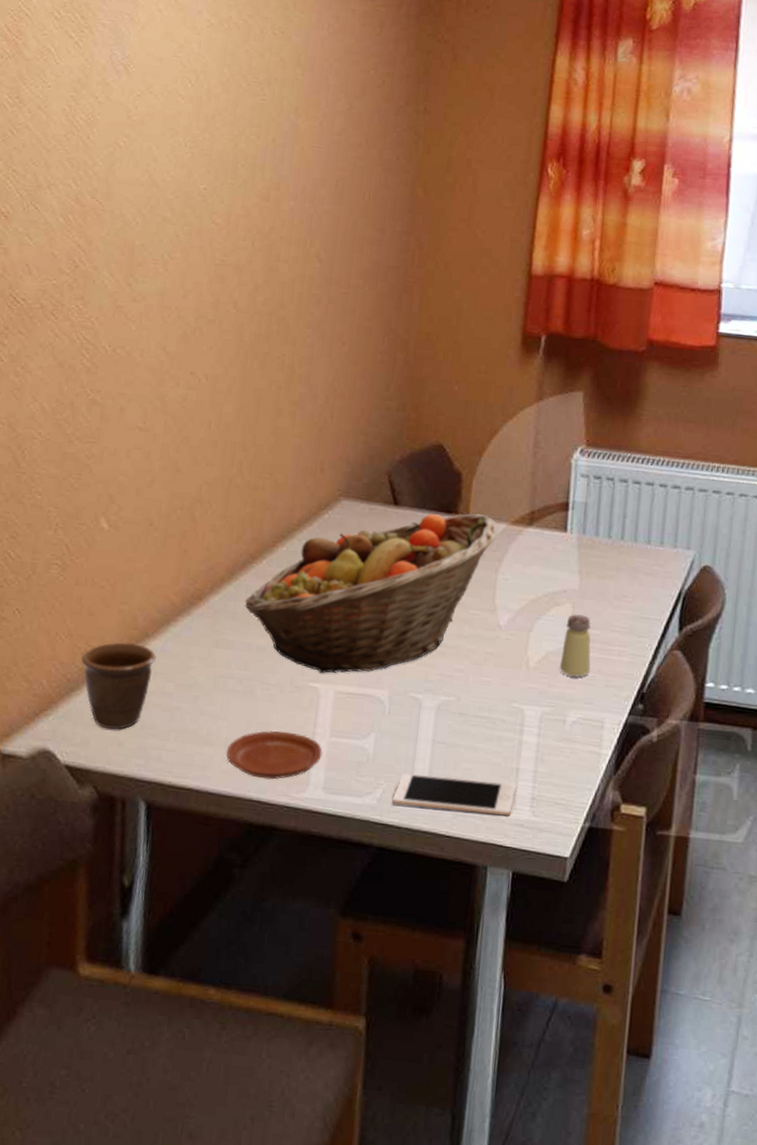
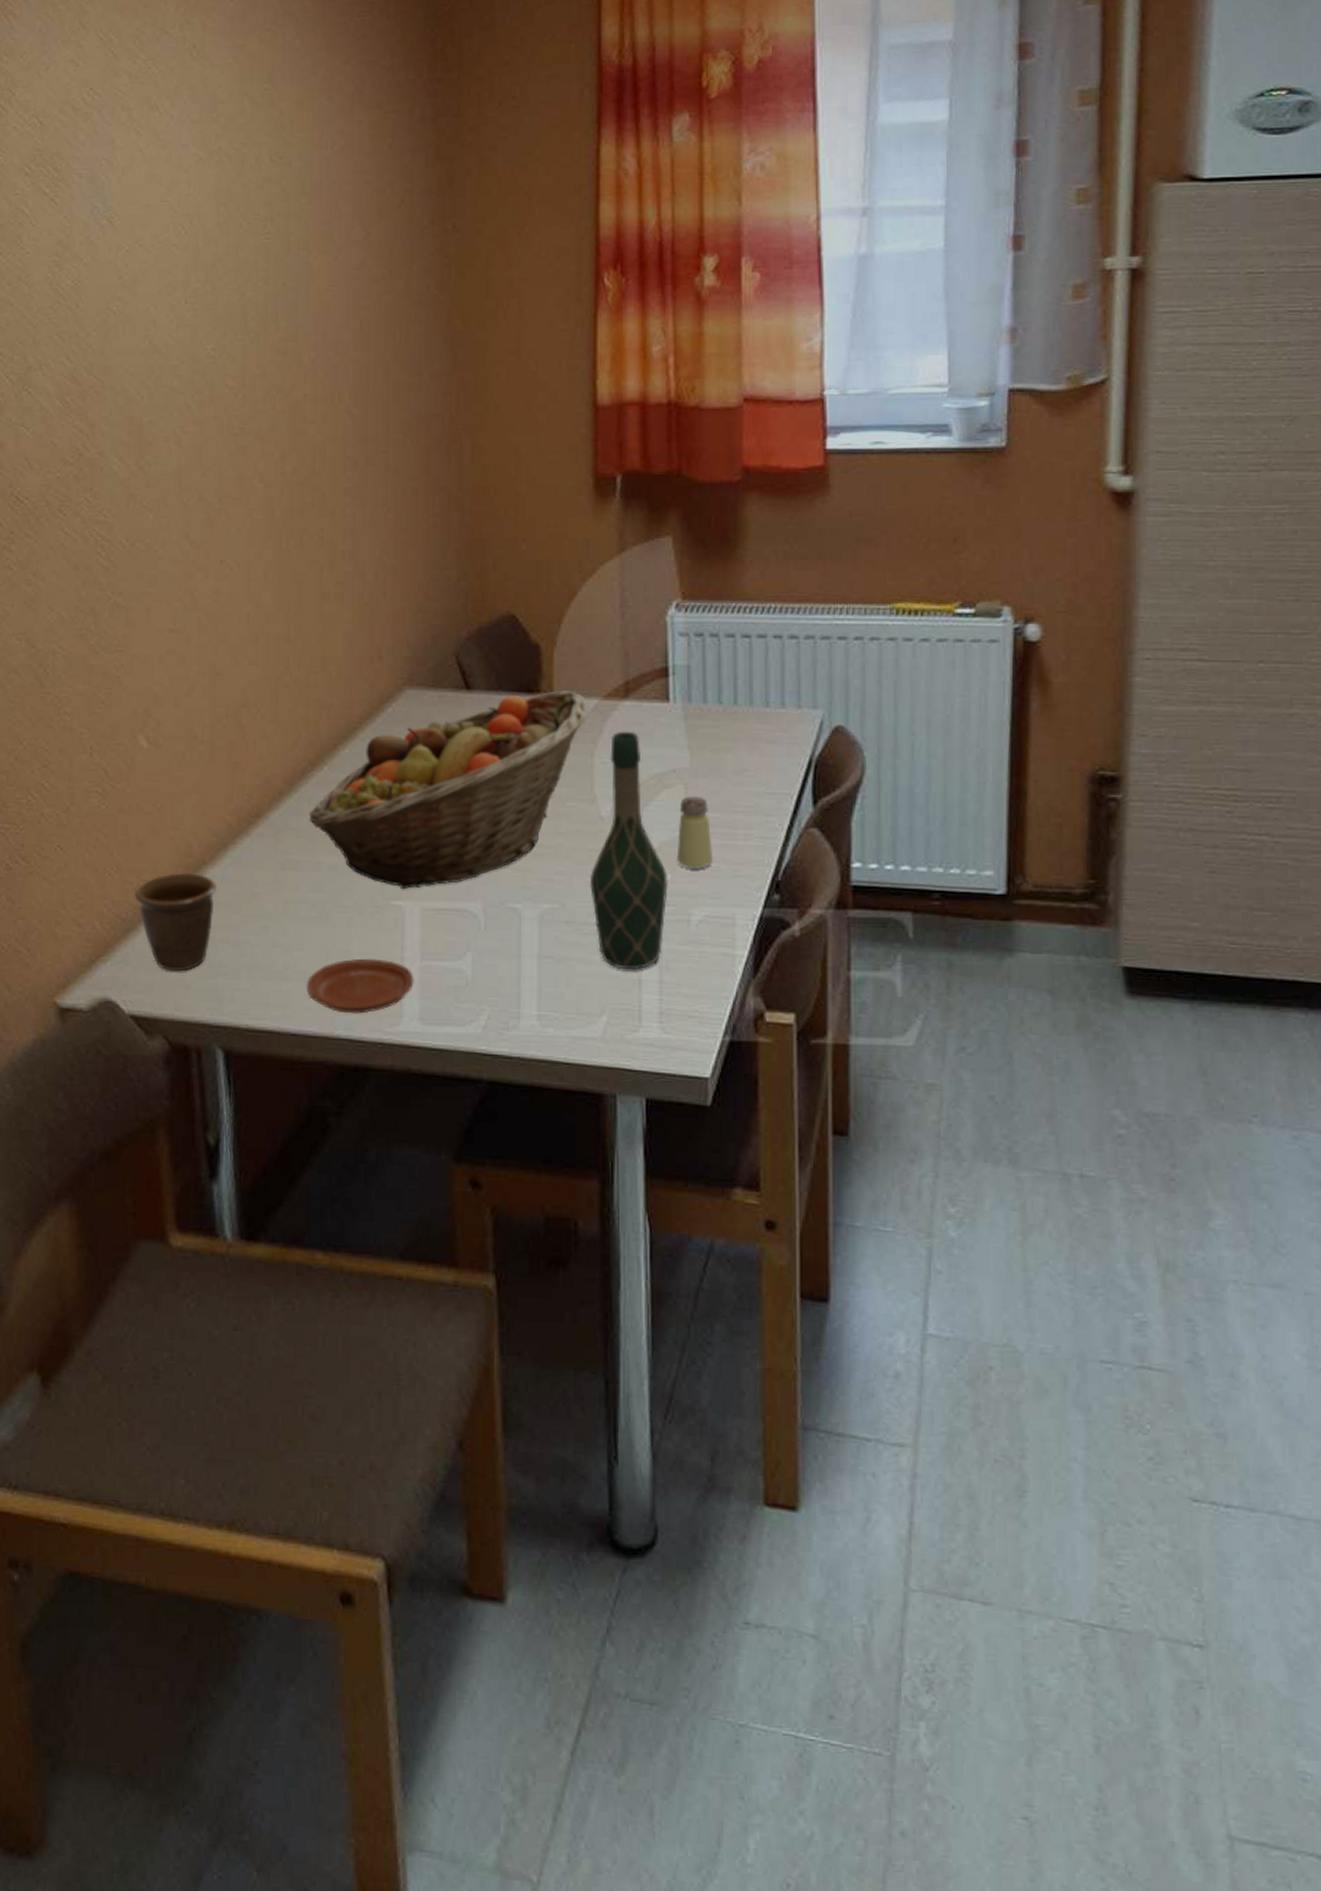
cell phone: present [392,773,516,816] -> none [499,995,640,1036]
wine bottle: none [482,553,551,760] -> present [589,731,668,970]

